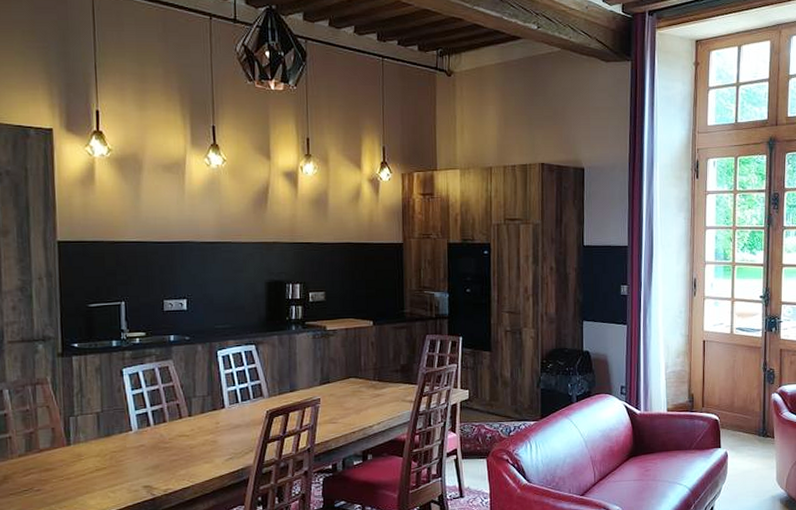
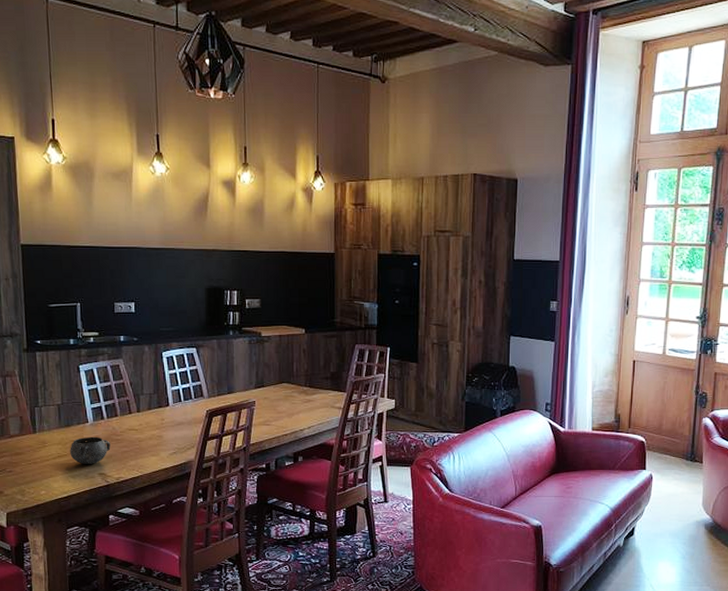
decorative bowl: none [110,445,158,477] -> present [70,436,111,464]

